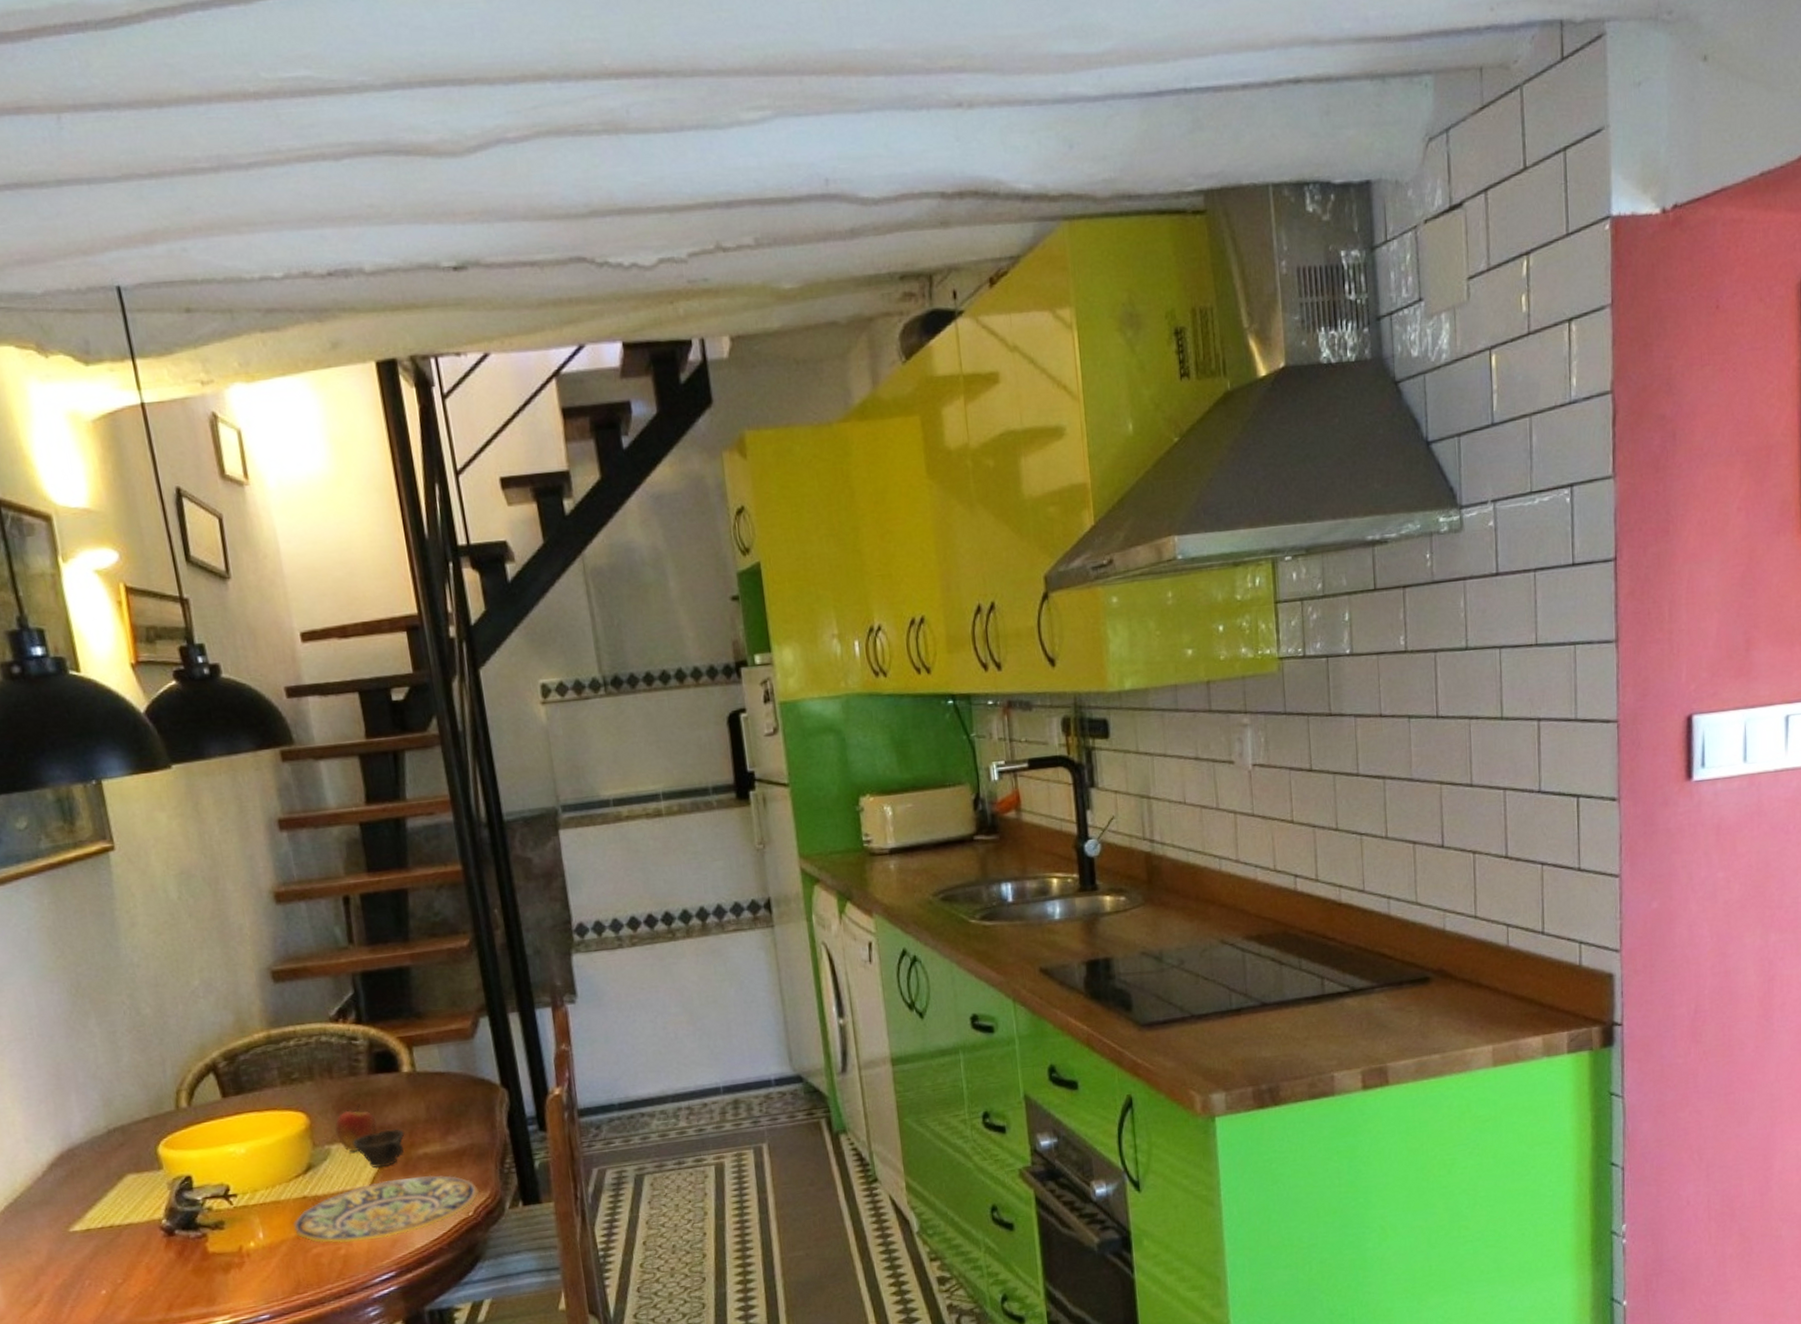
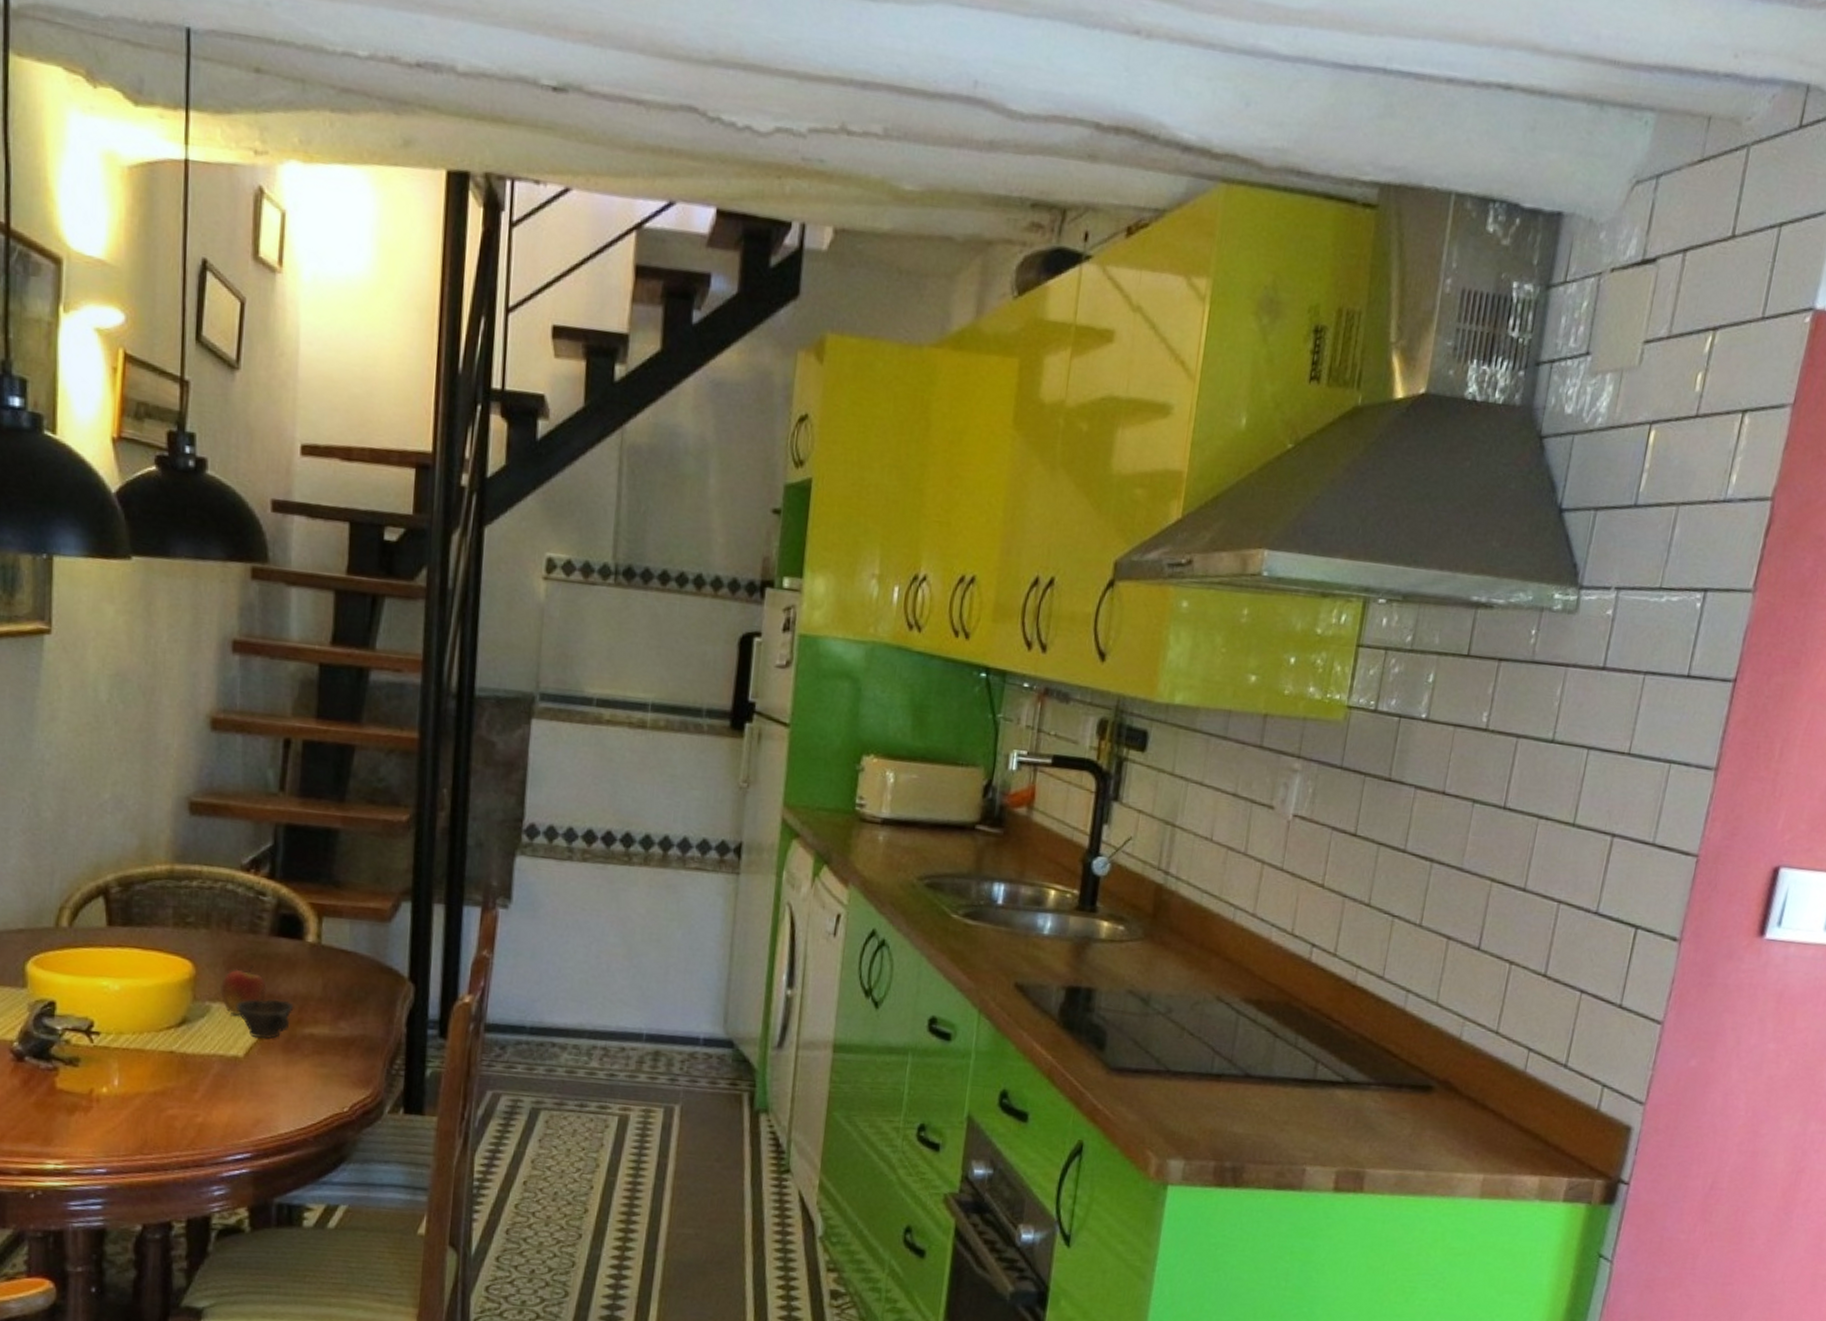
plate: present [292,1175,479,1243] -> none [152,1053,360,1115]

